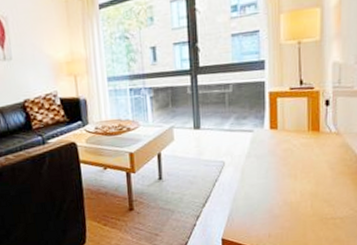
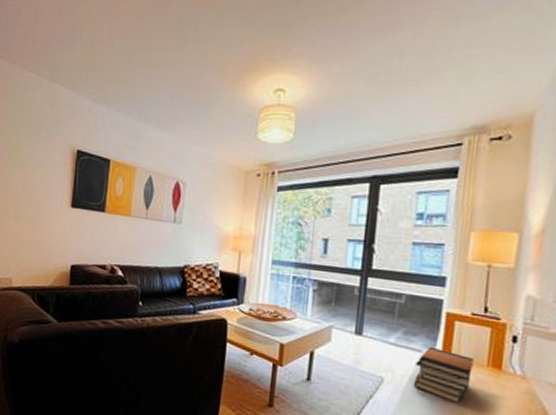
book stack: none [249,125,297,168] -> present [413,346,474,403]

